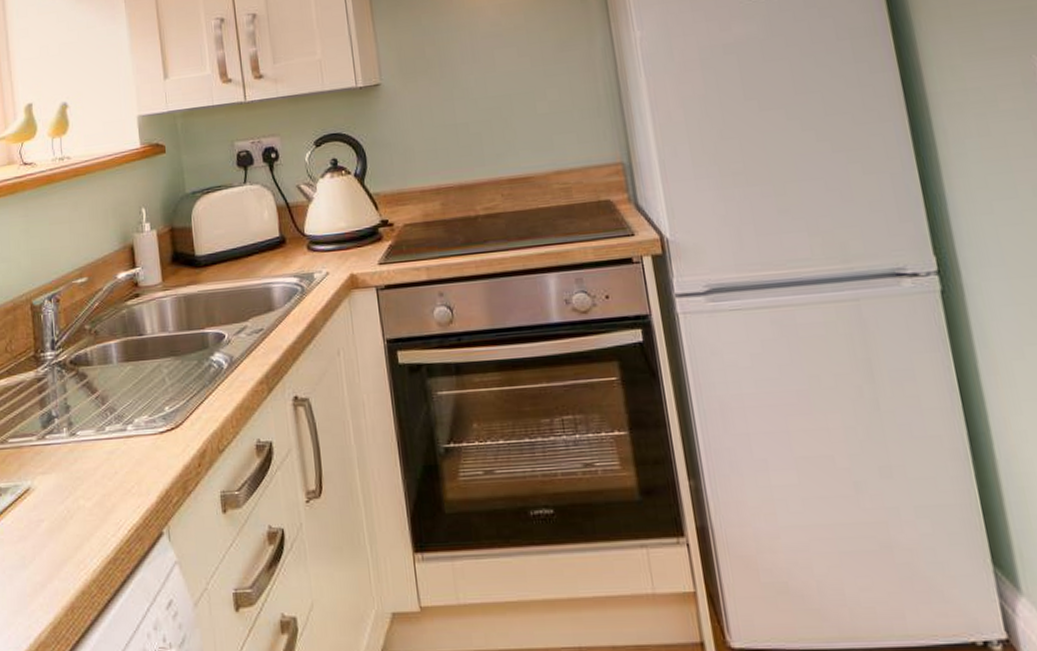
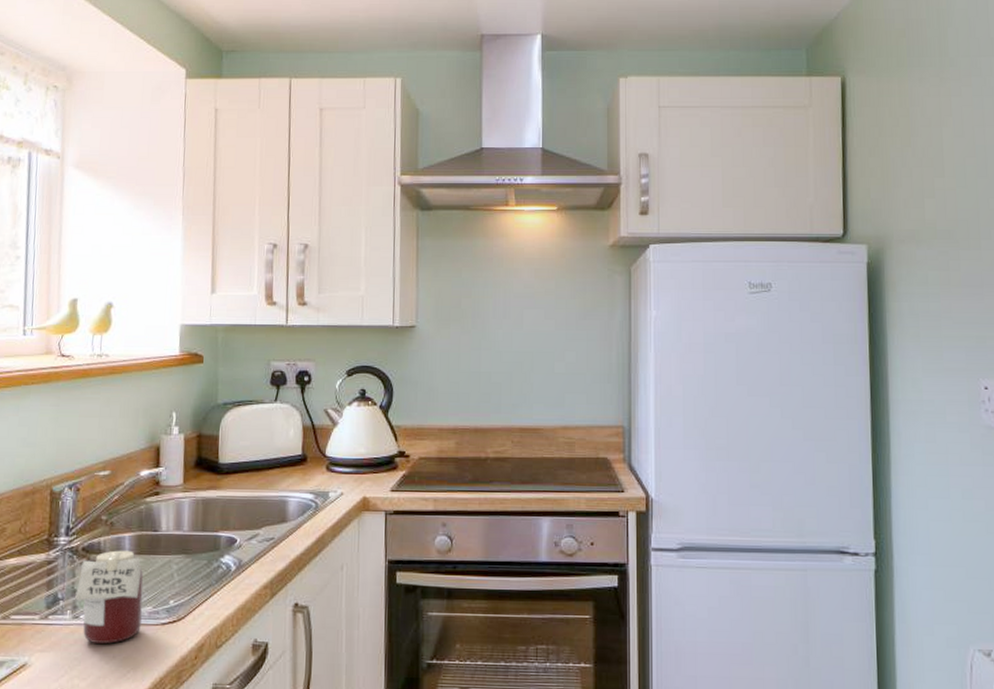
jar: none [69,358,140,460] -> present [75,550,144,644]

